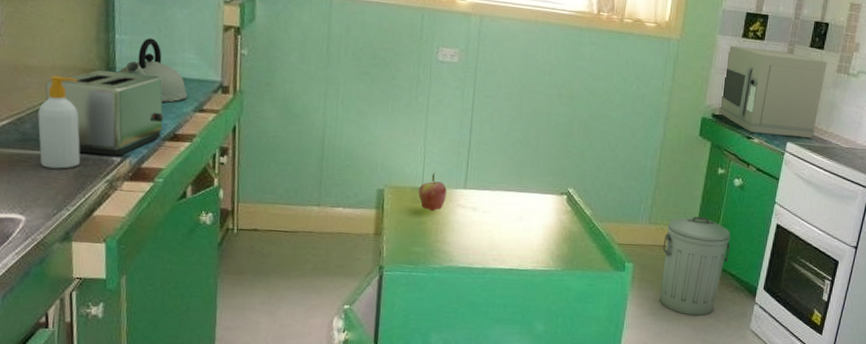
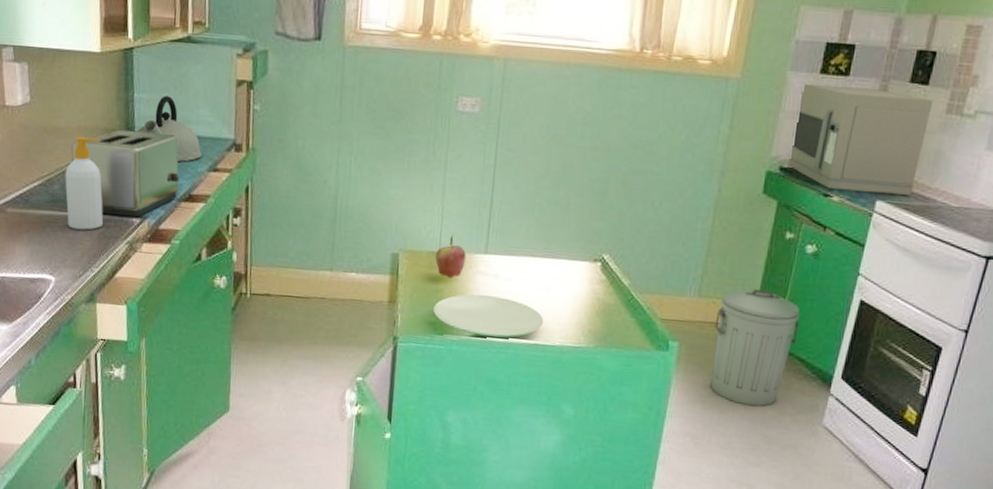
plate: none [417,225,518,264] -> present [433,294,544,338]

